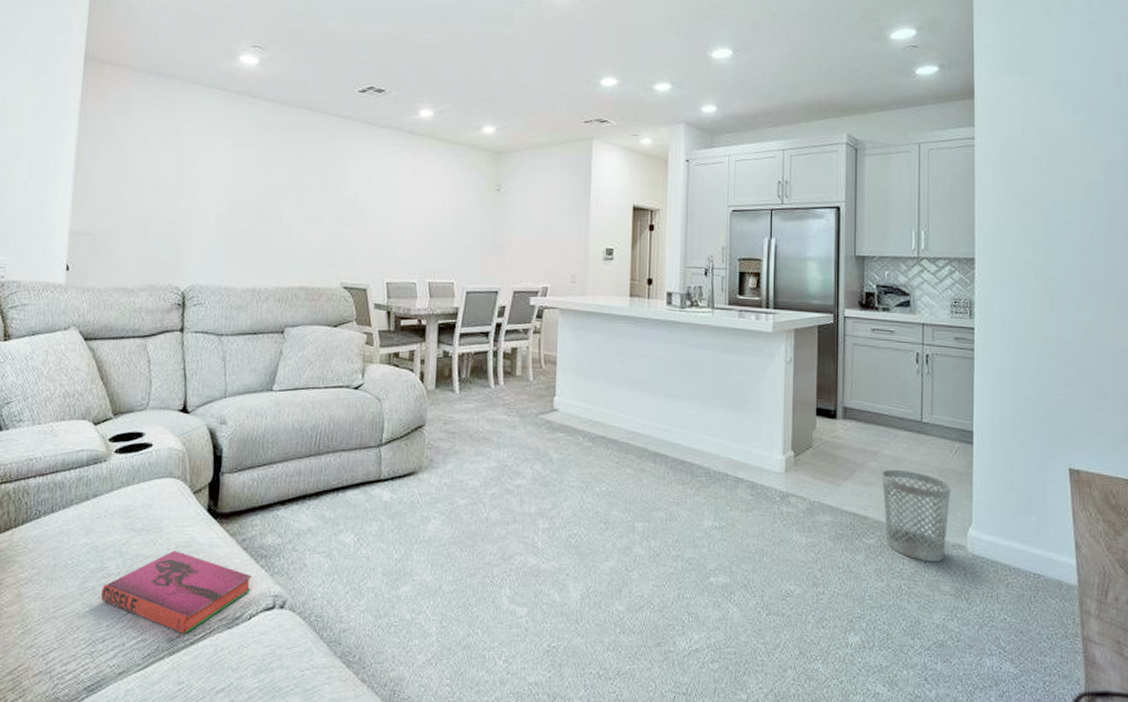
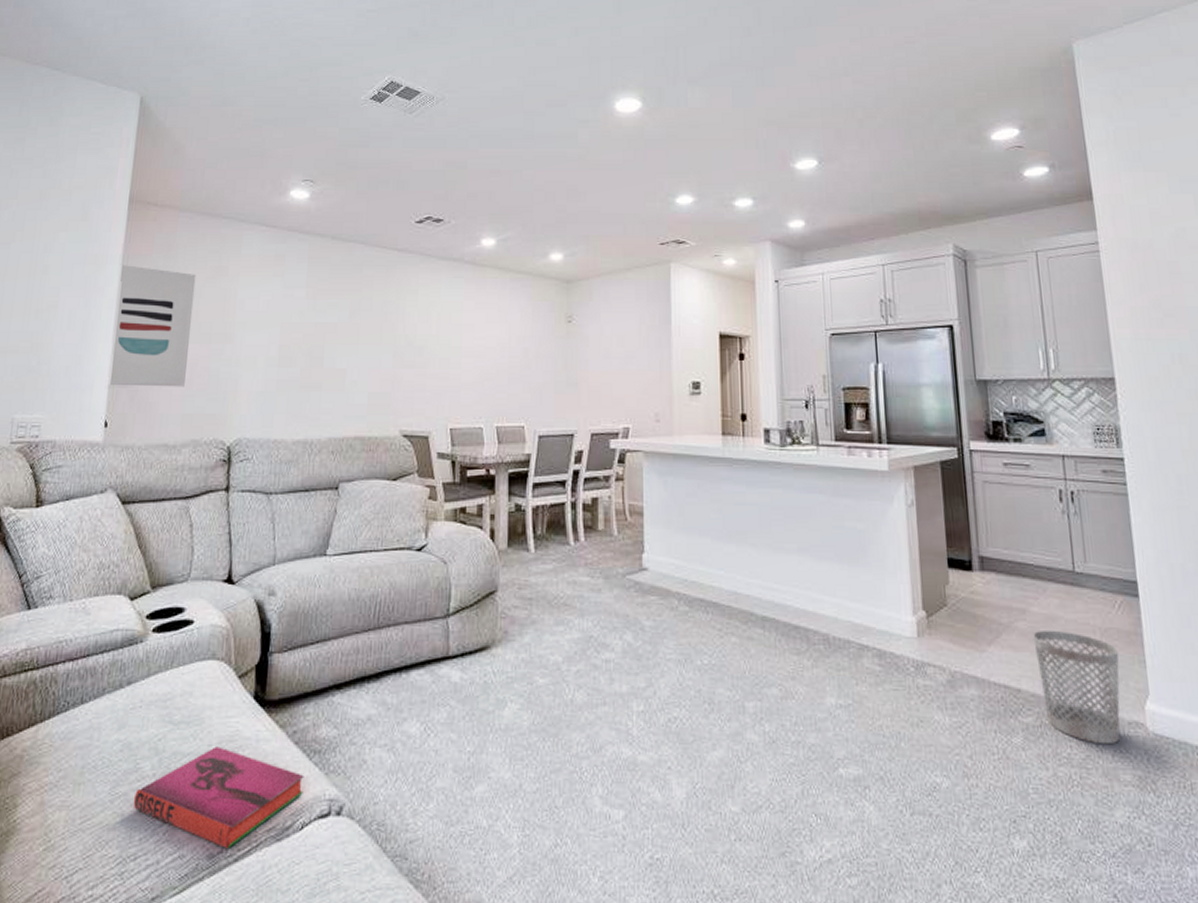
wall art: none [71,118,151,236] -> present [111,264,196,387]

